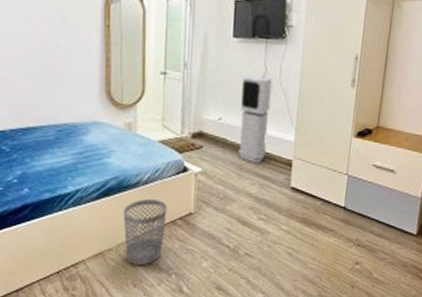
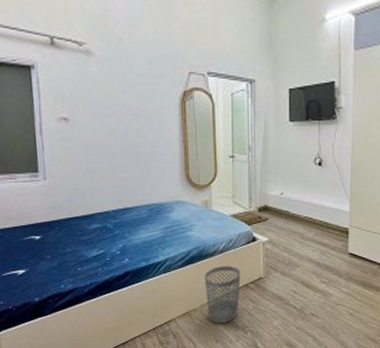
air purifier: present [238,75,273,164] -> none [299,154,326,233]

